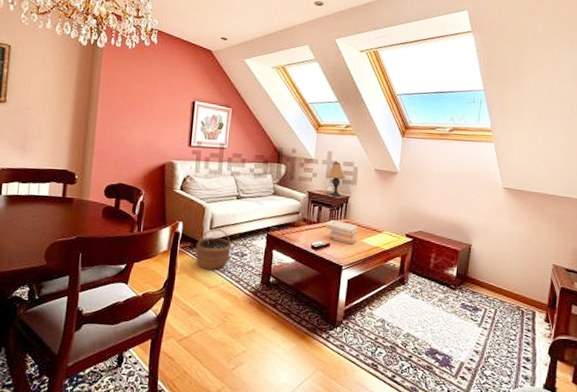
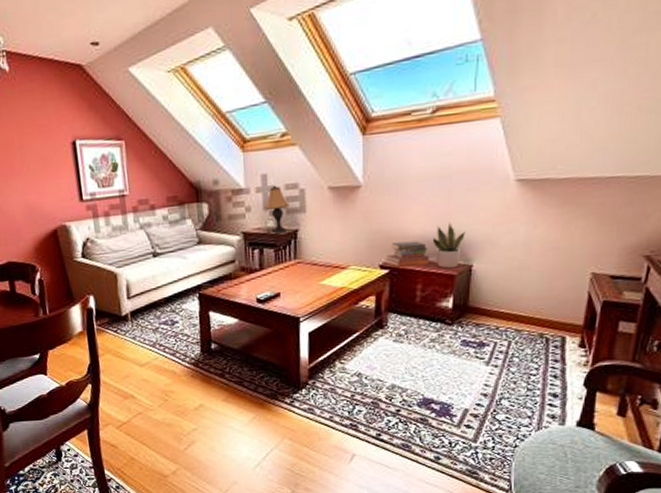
wicker basket: present [195,228,232,270] -> none [115,296,158,346]
books: present [324,219,358,245] -> none [270,262,315,290]
books: none [410,218,441,239] -> present [385,240,429,267]
potted plant: none [444,210,468,245] -> present [432,222,465,269]

